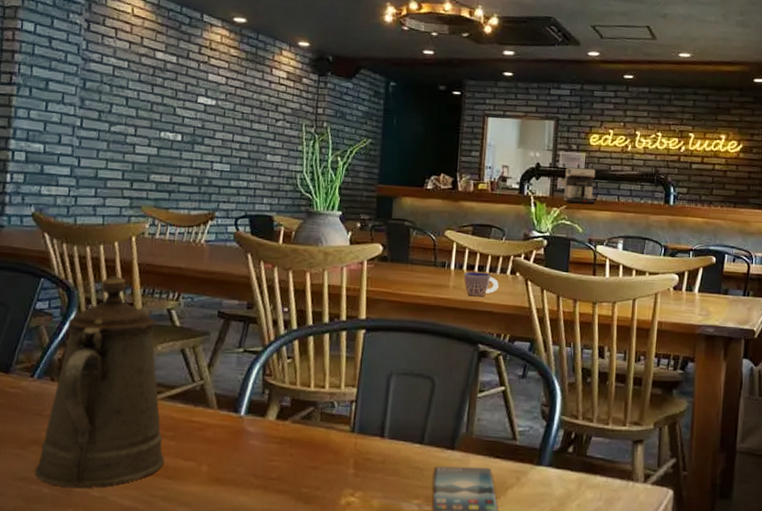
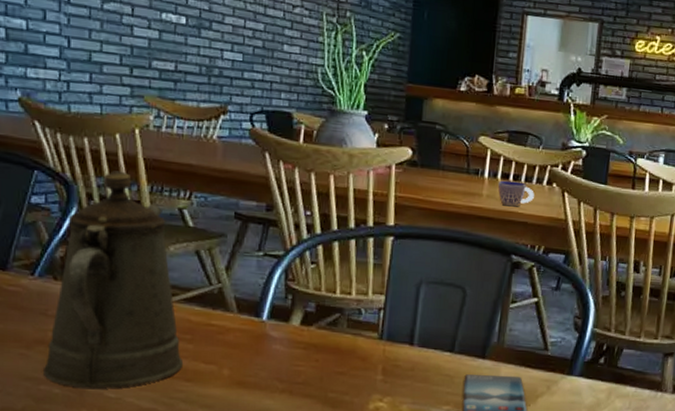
coffee maker: present [563,167,596,205] -> none [605,74,639,116]

